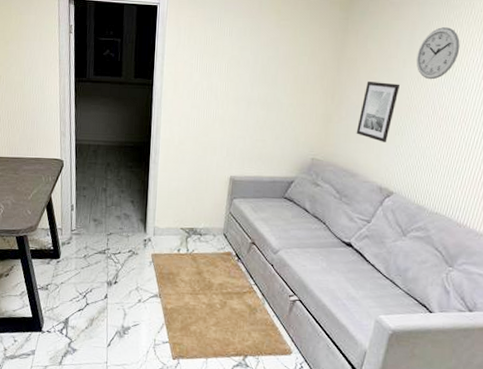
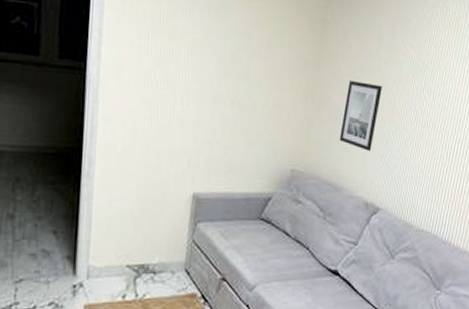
wall clock: present [417,27,460,80] -> none [398,26,438,83]

